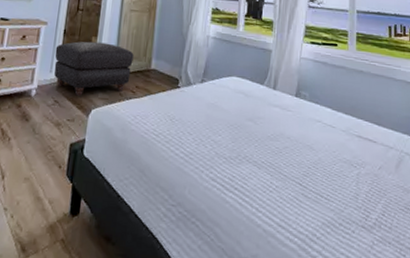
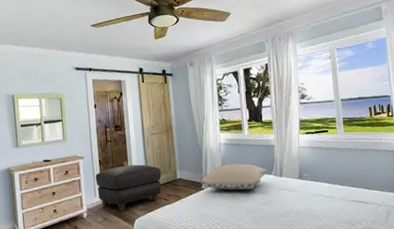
pillow: none [178,62,259,99] -> present [200,163,268,191]

